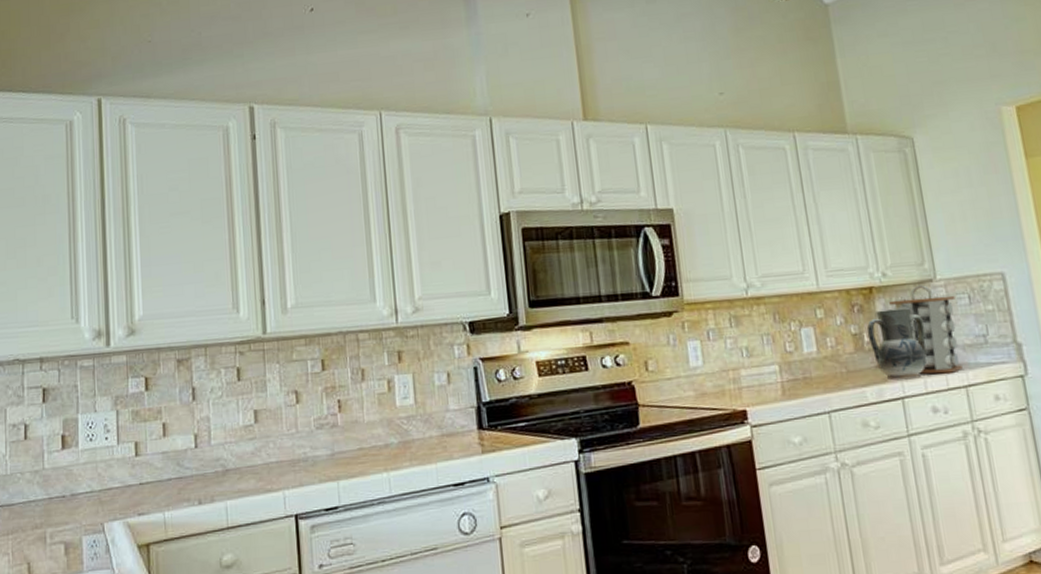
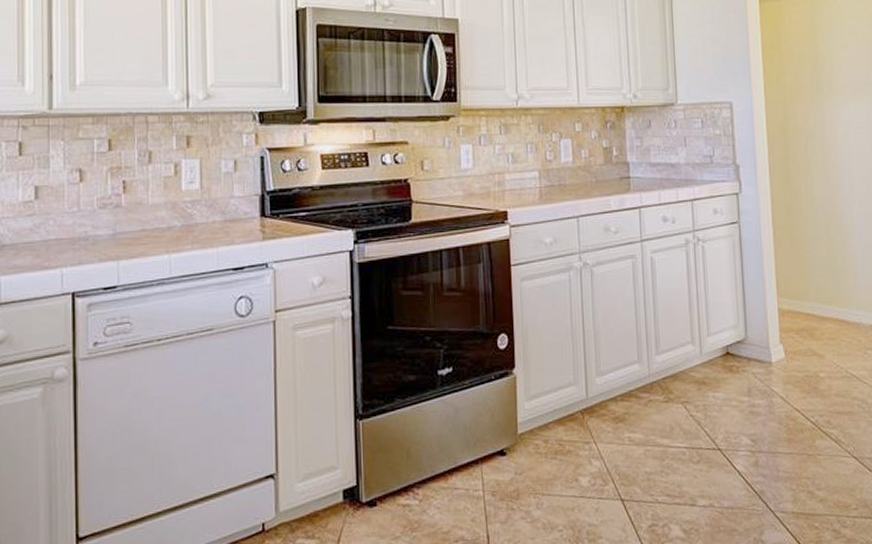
ceramic jug: present [866,308,927,380] -> none [616,127,664,190]
spice rack: present [889,285,963,376] -> none [637,108,691,188]

